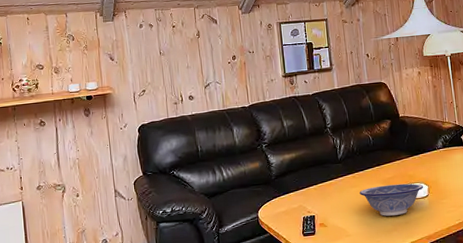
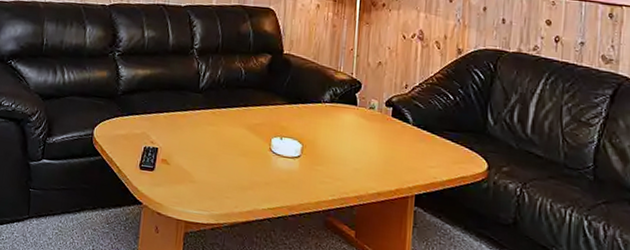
decorative bowl: present [359,183,424,216] -> none [216,130,297,172]

